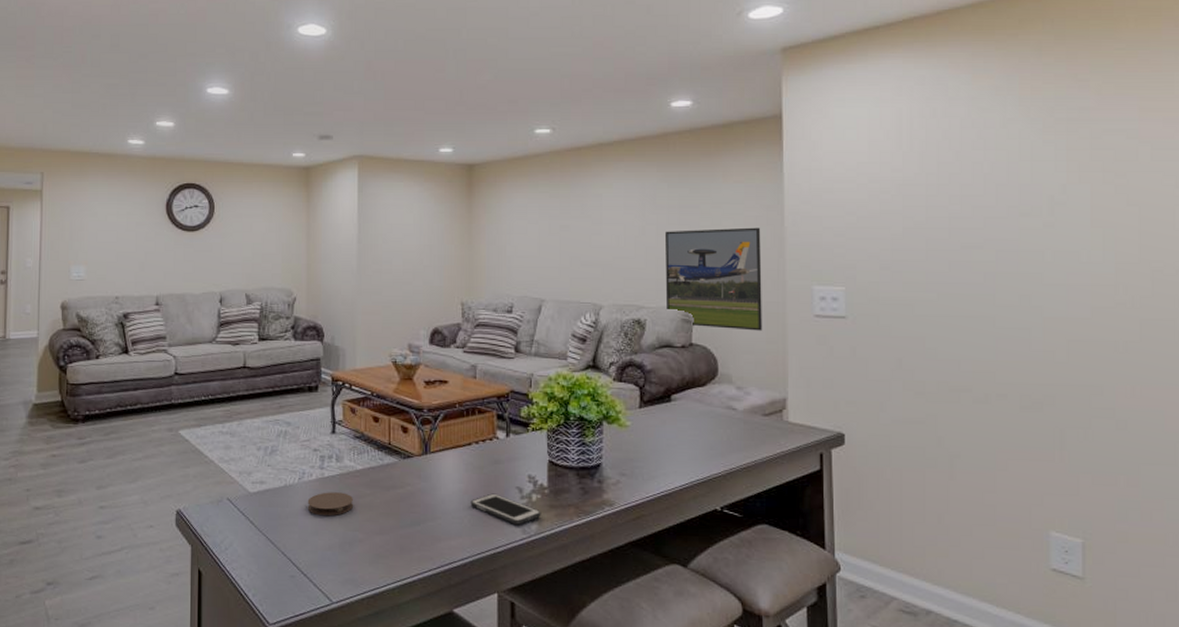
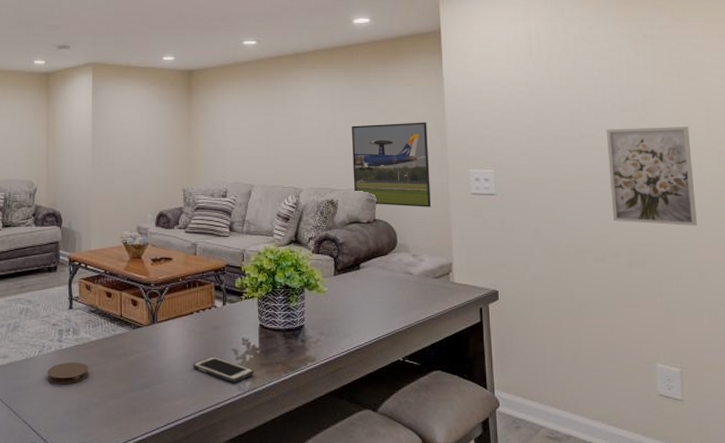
wall art: none [998,237,1117,363] -> present [607,127,697,226]

